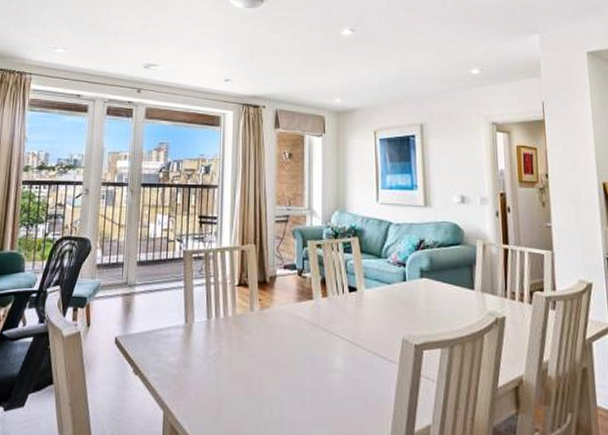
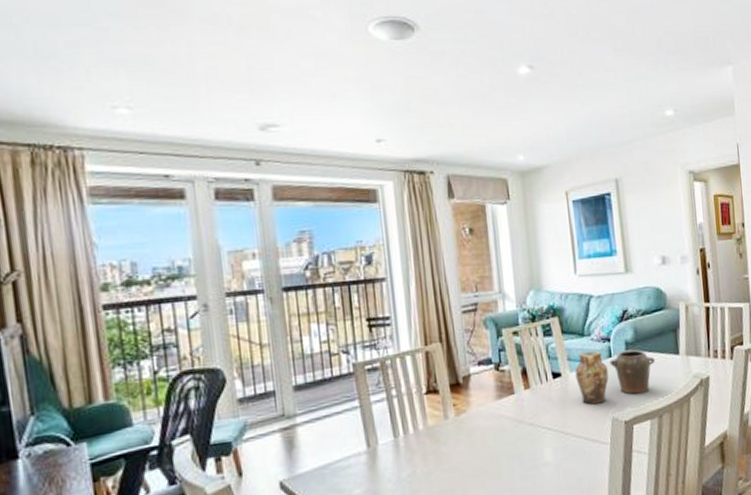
jar set: none [370,272,449,323] -> present [575,349,655,405]

